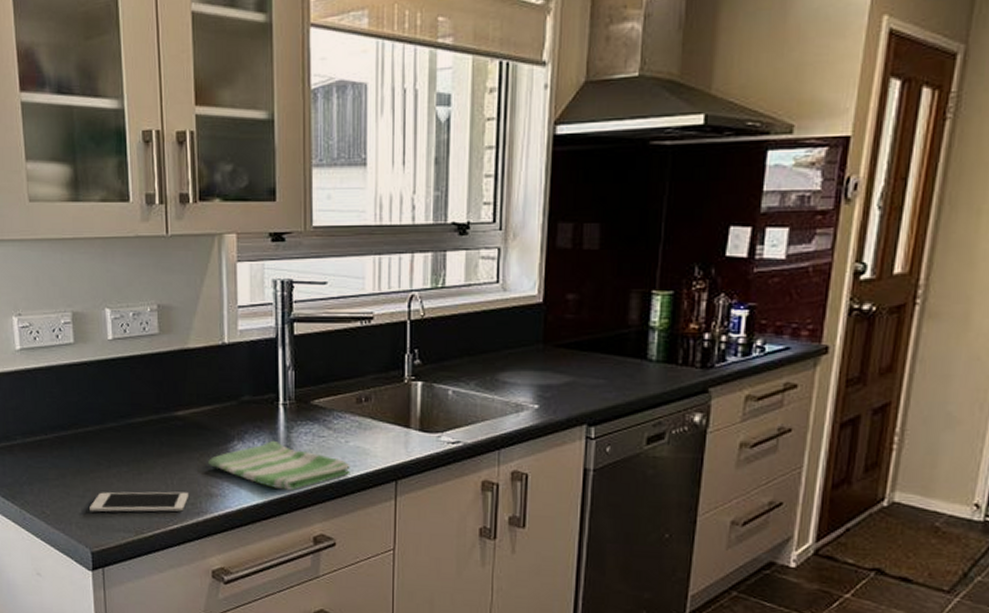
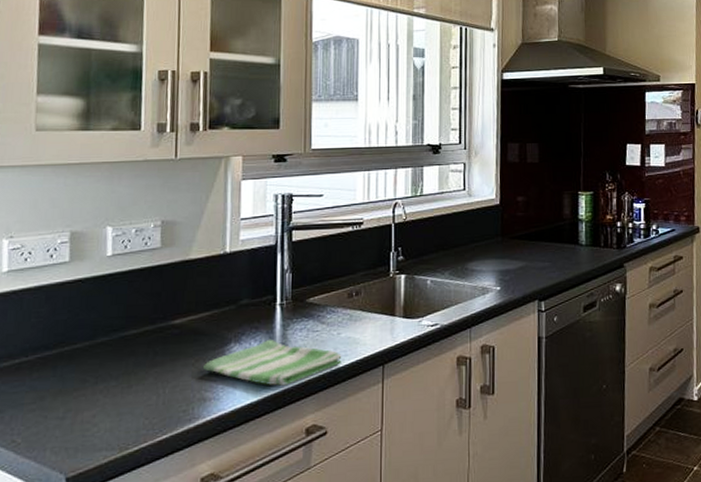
cell phone: present [90,491,188,512] -> none [69,400,180,434]

